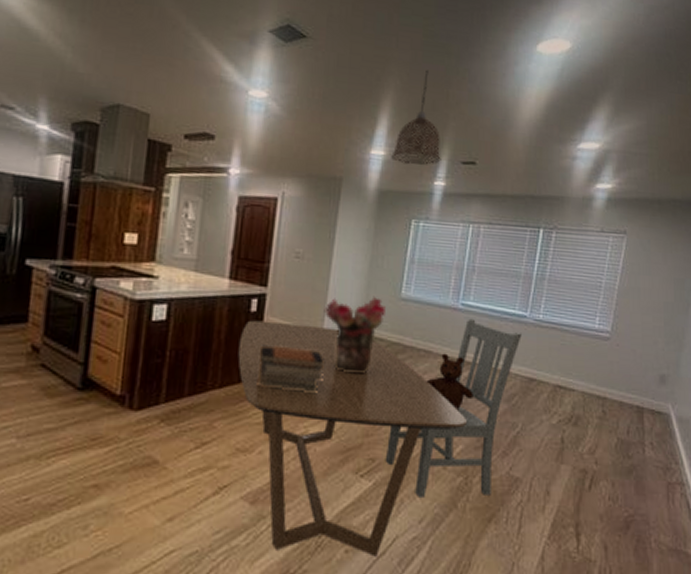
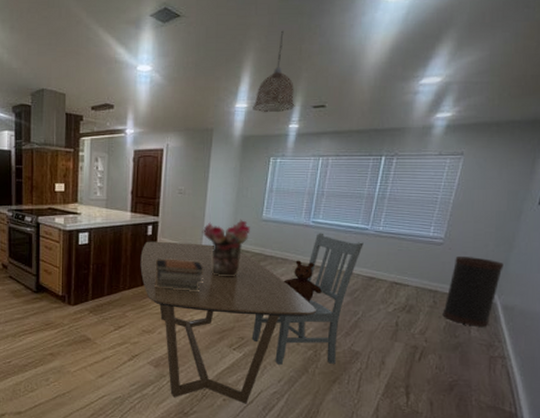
trash can: none [613,354,675,444] -> present [442,255,504,327]

